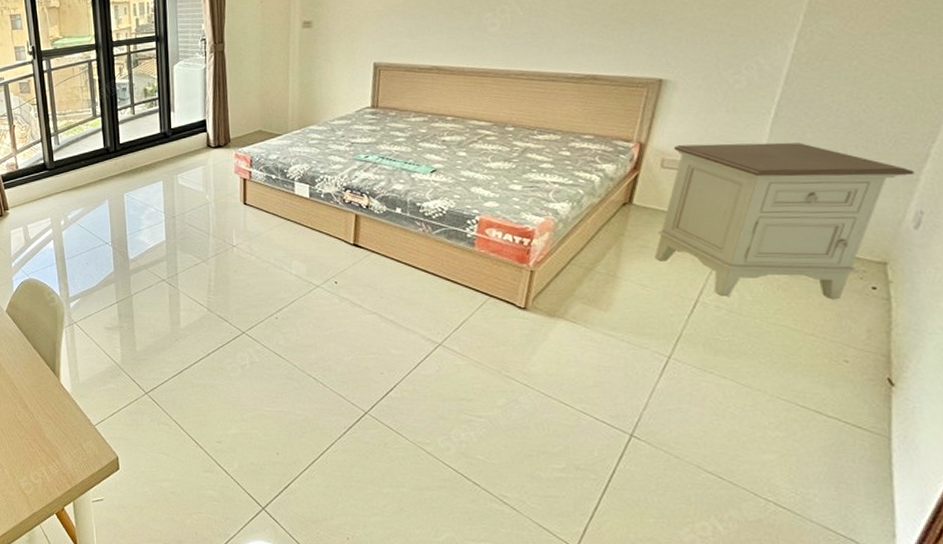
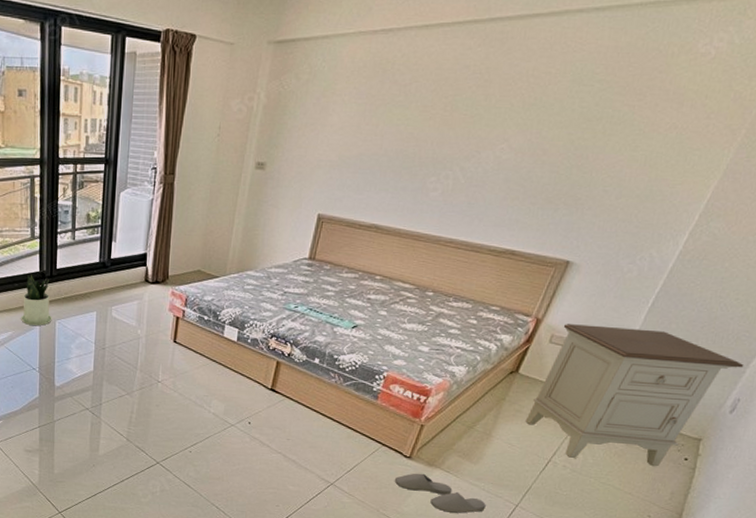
planter: none [90,151,120,201] -> present [21,274,52,326]
slippers: none [512,326,631,370] -> present [394,473,486,513]

